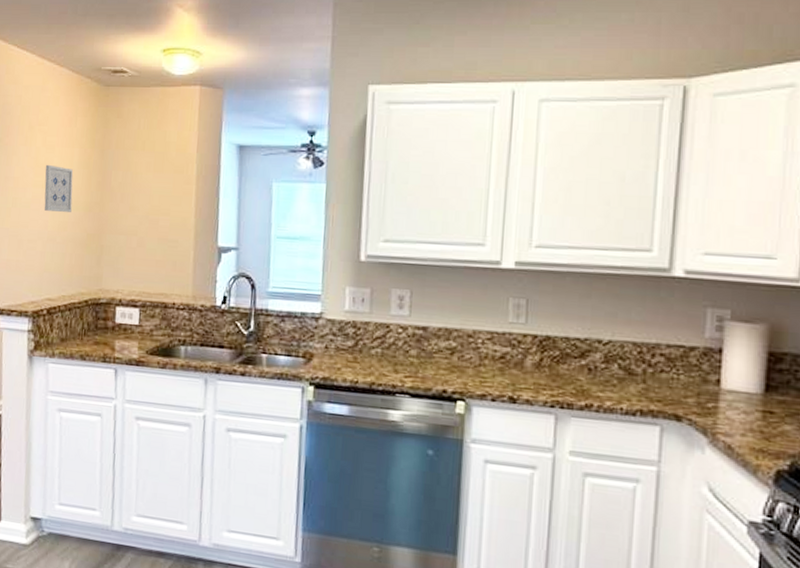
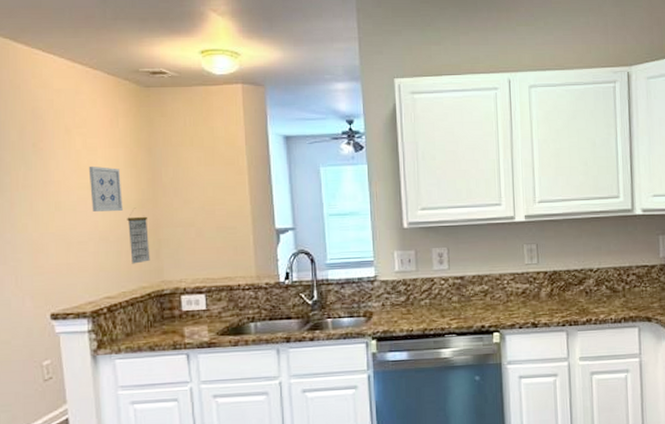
calendar: none [73,210,93,268] -> present [127,208,150,264]

